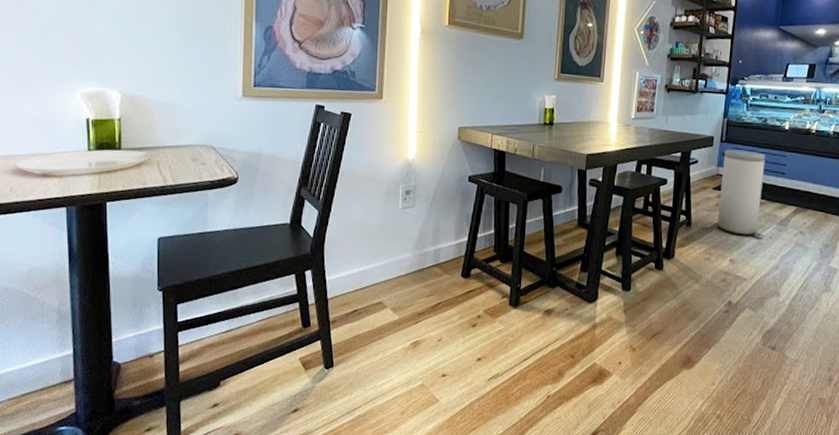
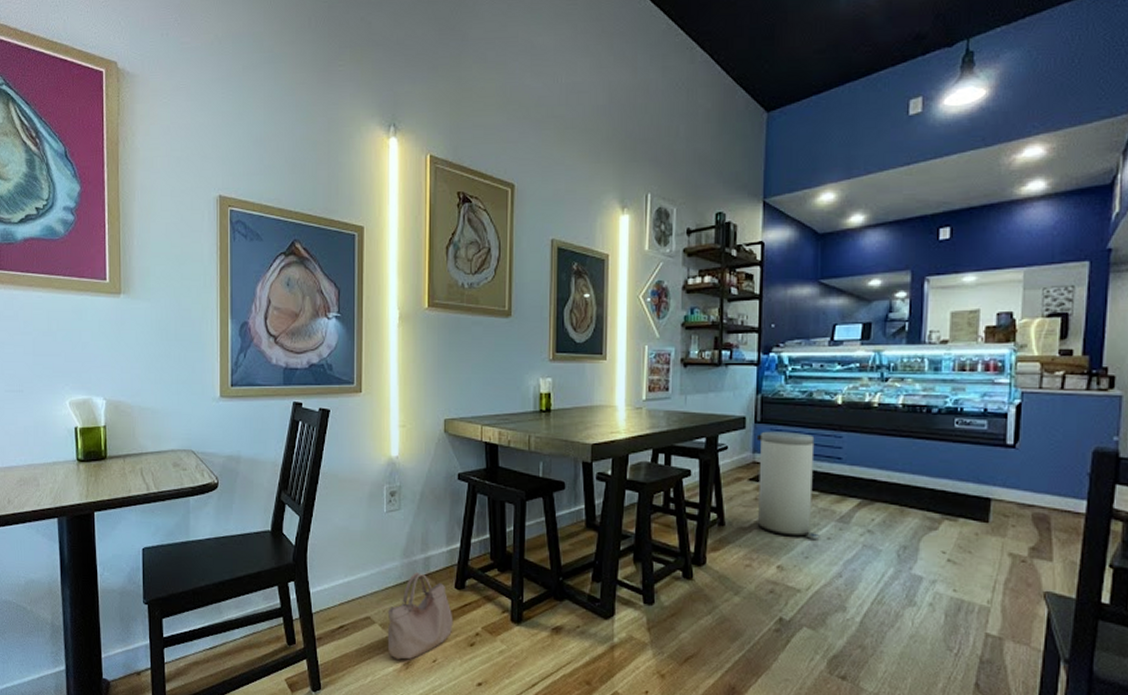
plate: present [15,149,150,176] -> none [12,457,134,486]
handbag: none [397,263,459,339] -> present [387,573,453,660]

